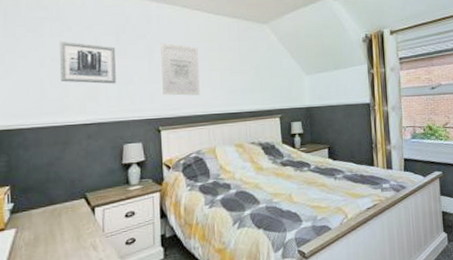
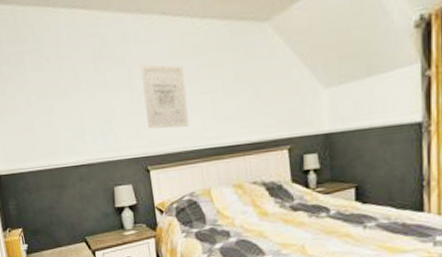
wall art: present [60,40,116,84] -> none [41,75,100,122]

